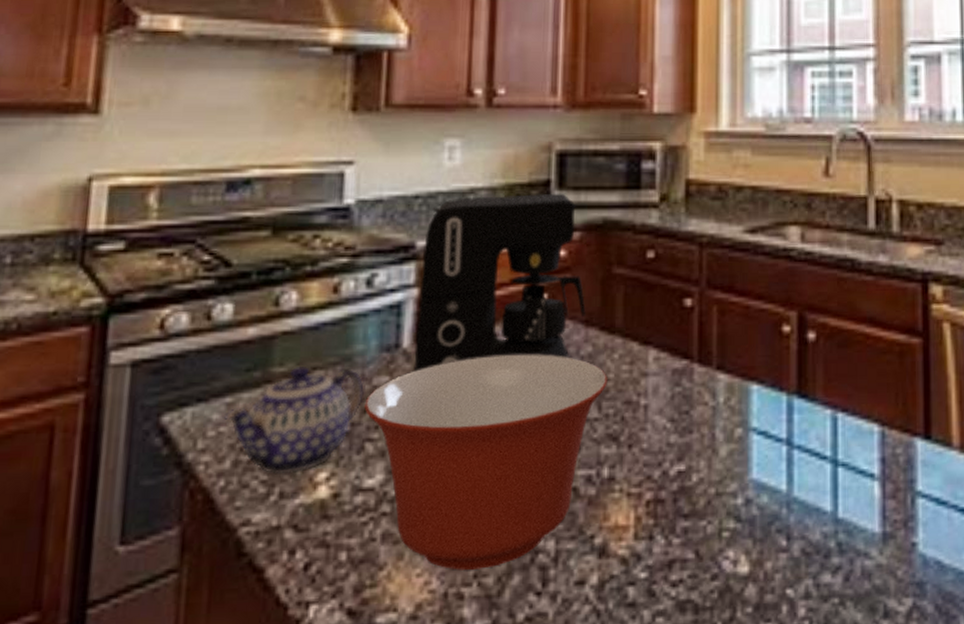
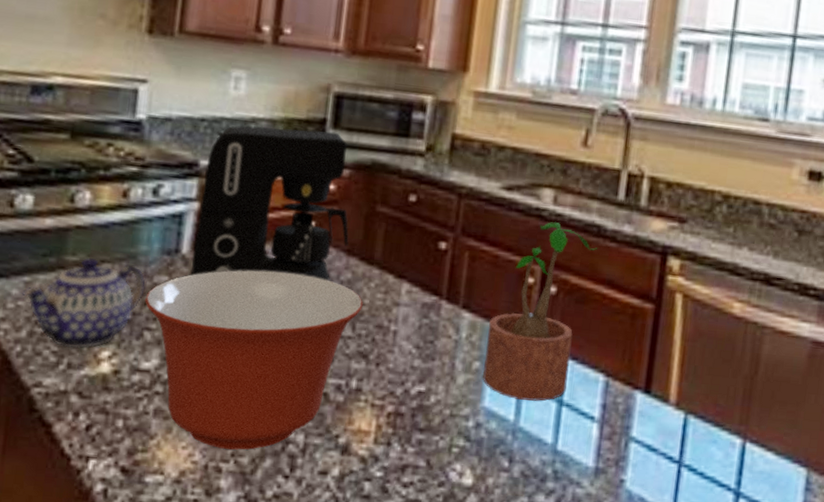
potted plant: none [747,262,854,467] -> present [483,222,598,402]

